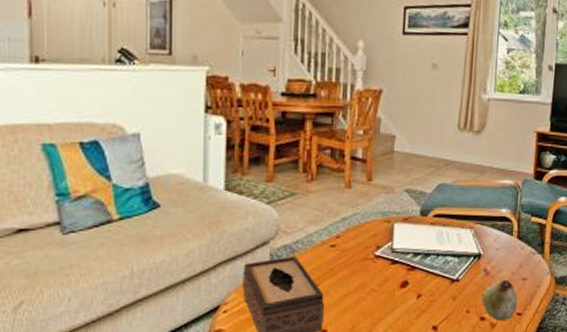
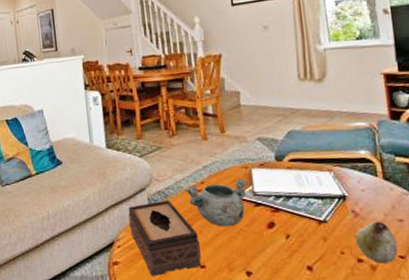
decorative bowl: none [316,233,387,287] -> present [185,178,248,227]

